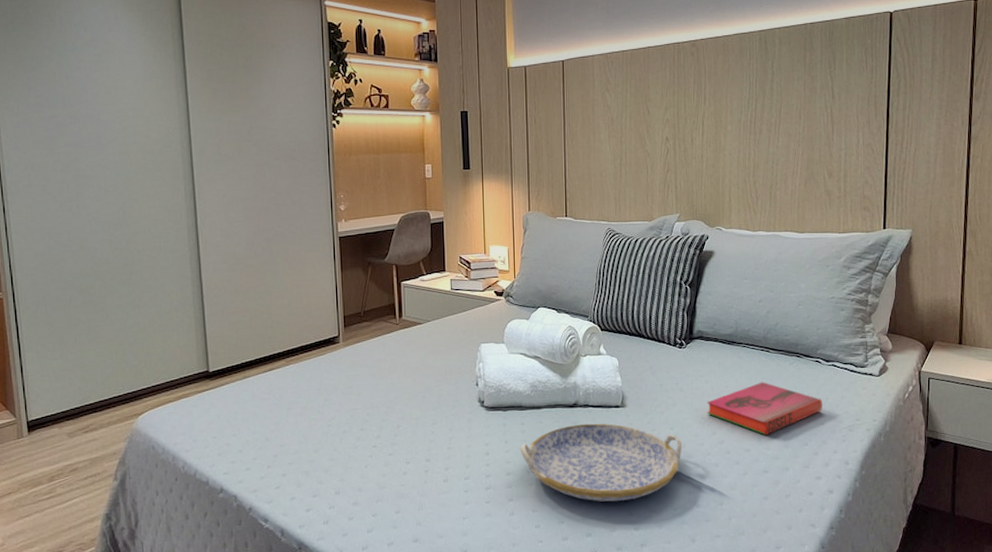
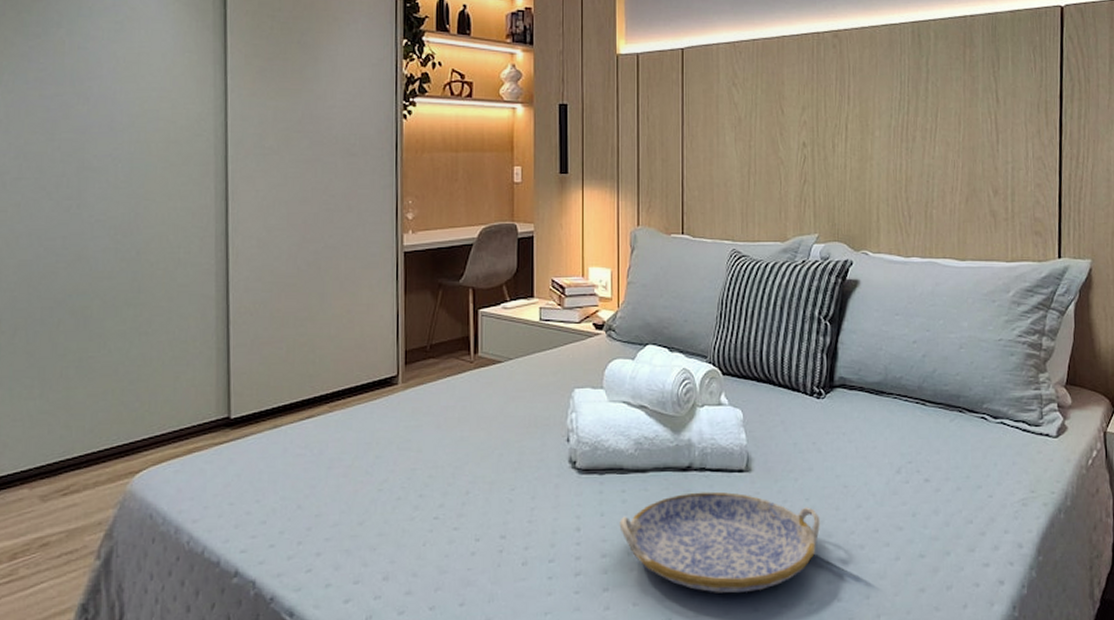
hardback book: present [706,382,823,436] -> none [850,442,991,510]

